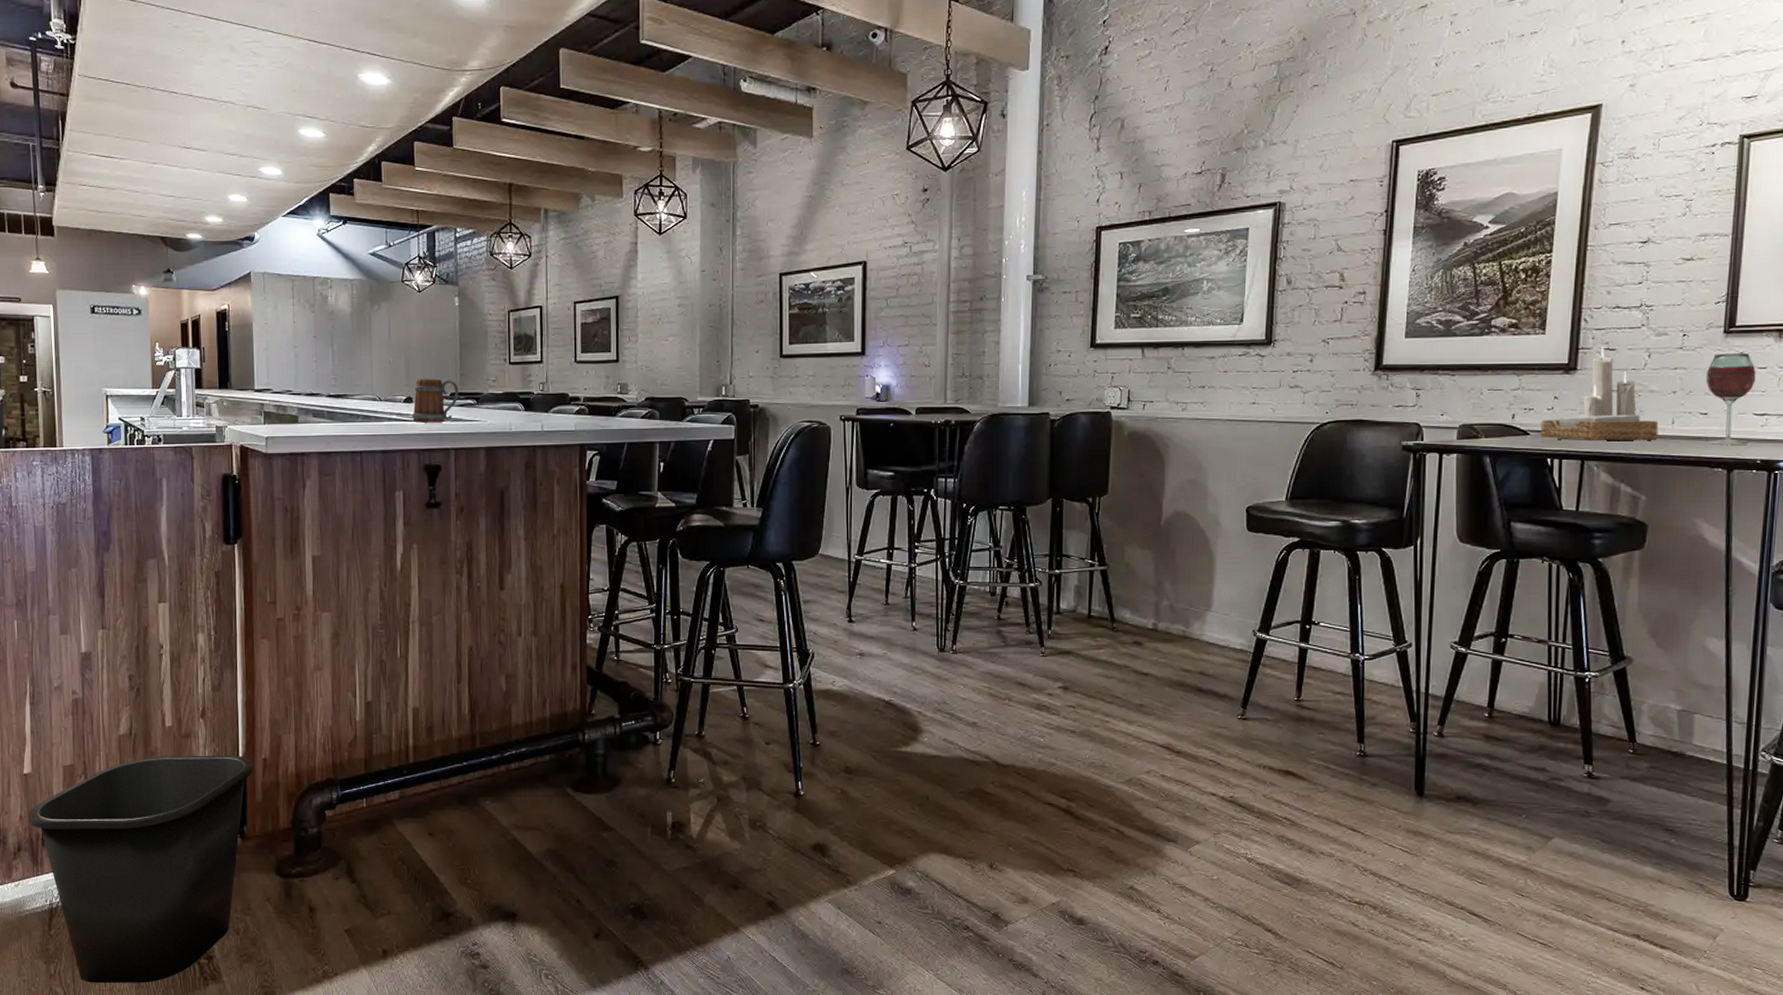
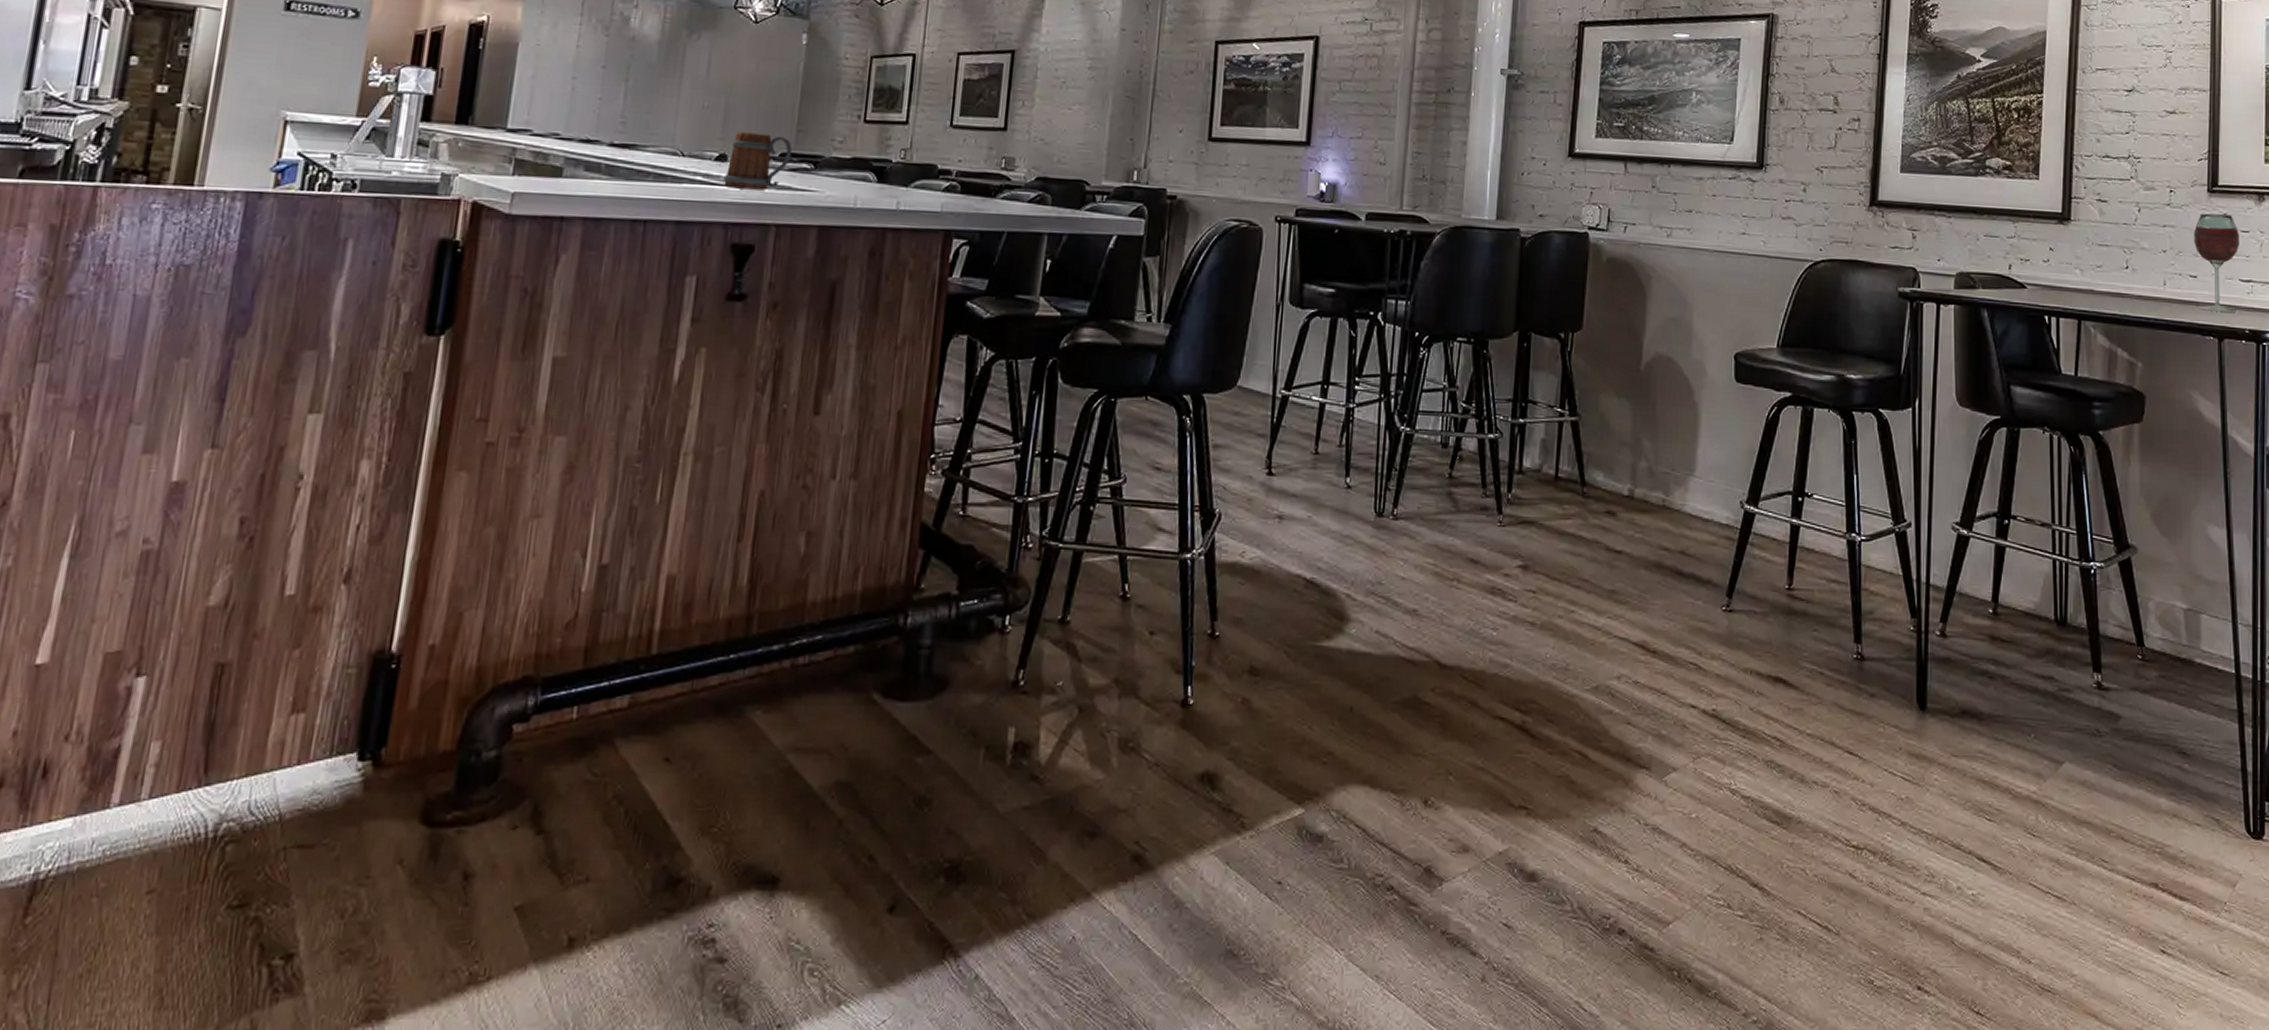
waste bin: present [28,755,254,983] -> none [26,638,415,1002]
napkin holder: present [1540,414,1659,442] -> none [2037,270,2151,303]
candle: present [1583,346,1637,417] -> none [2078,196,2129,274]

